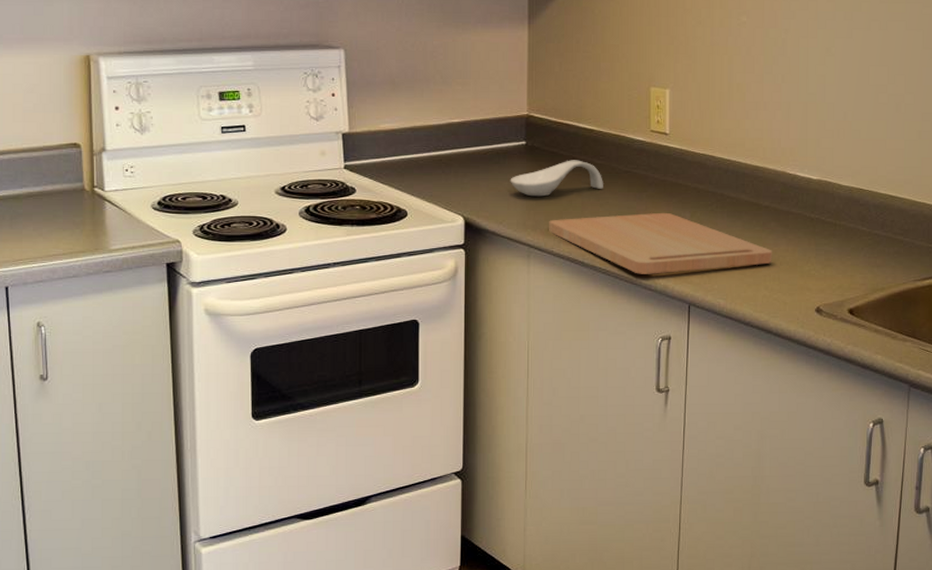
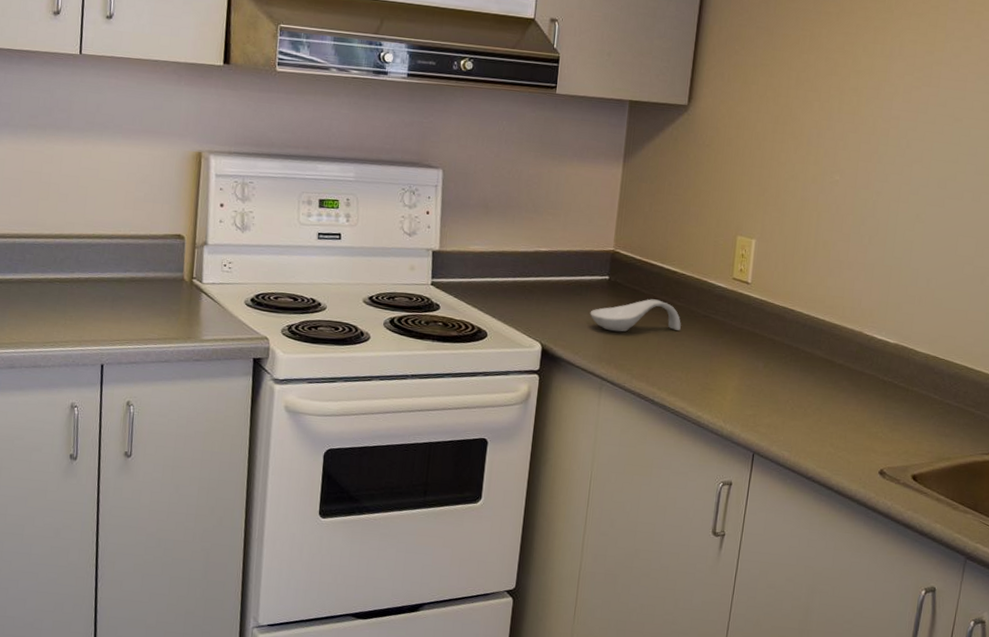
cutting board: present [549,212,772,274] -> none [623,355,842,422]

